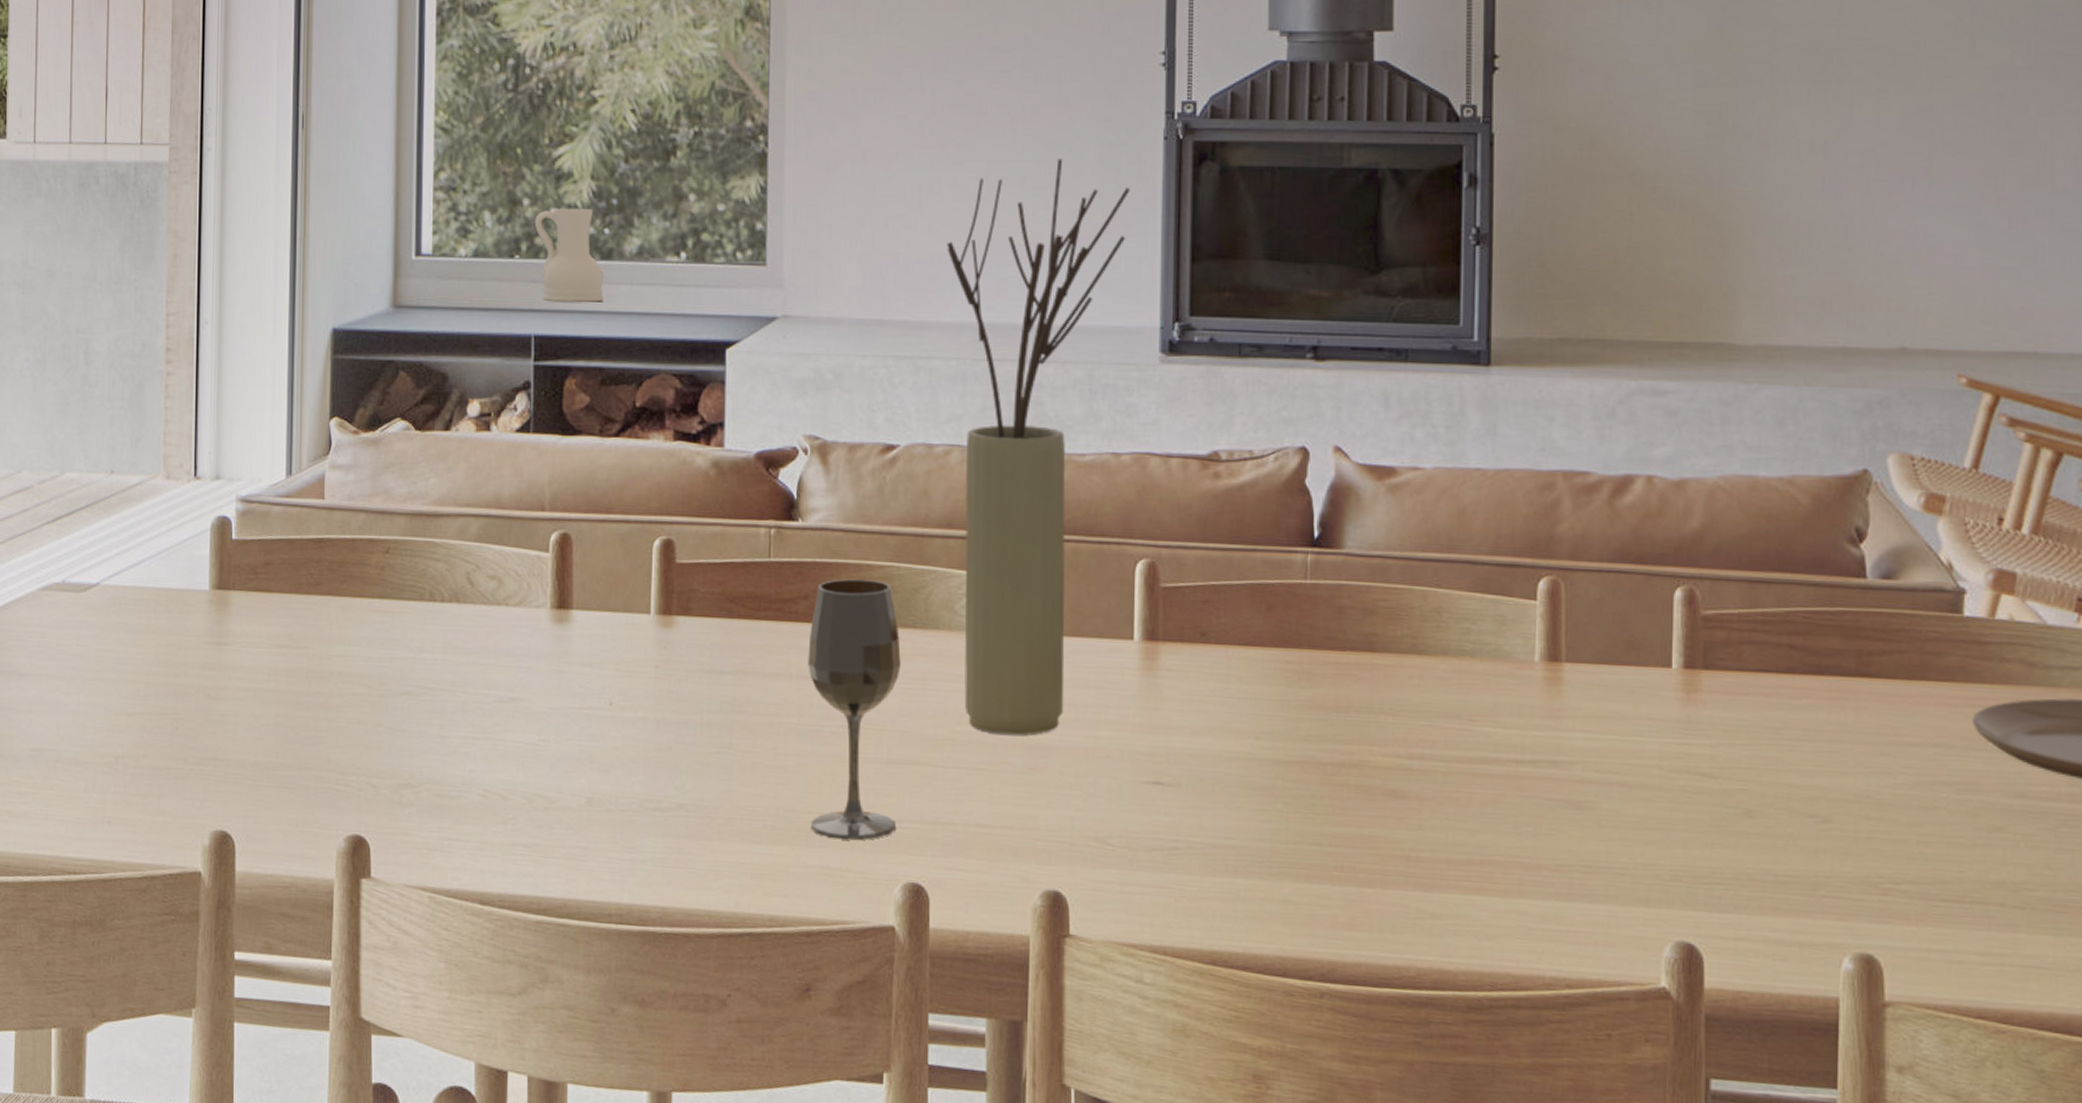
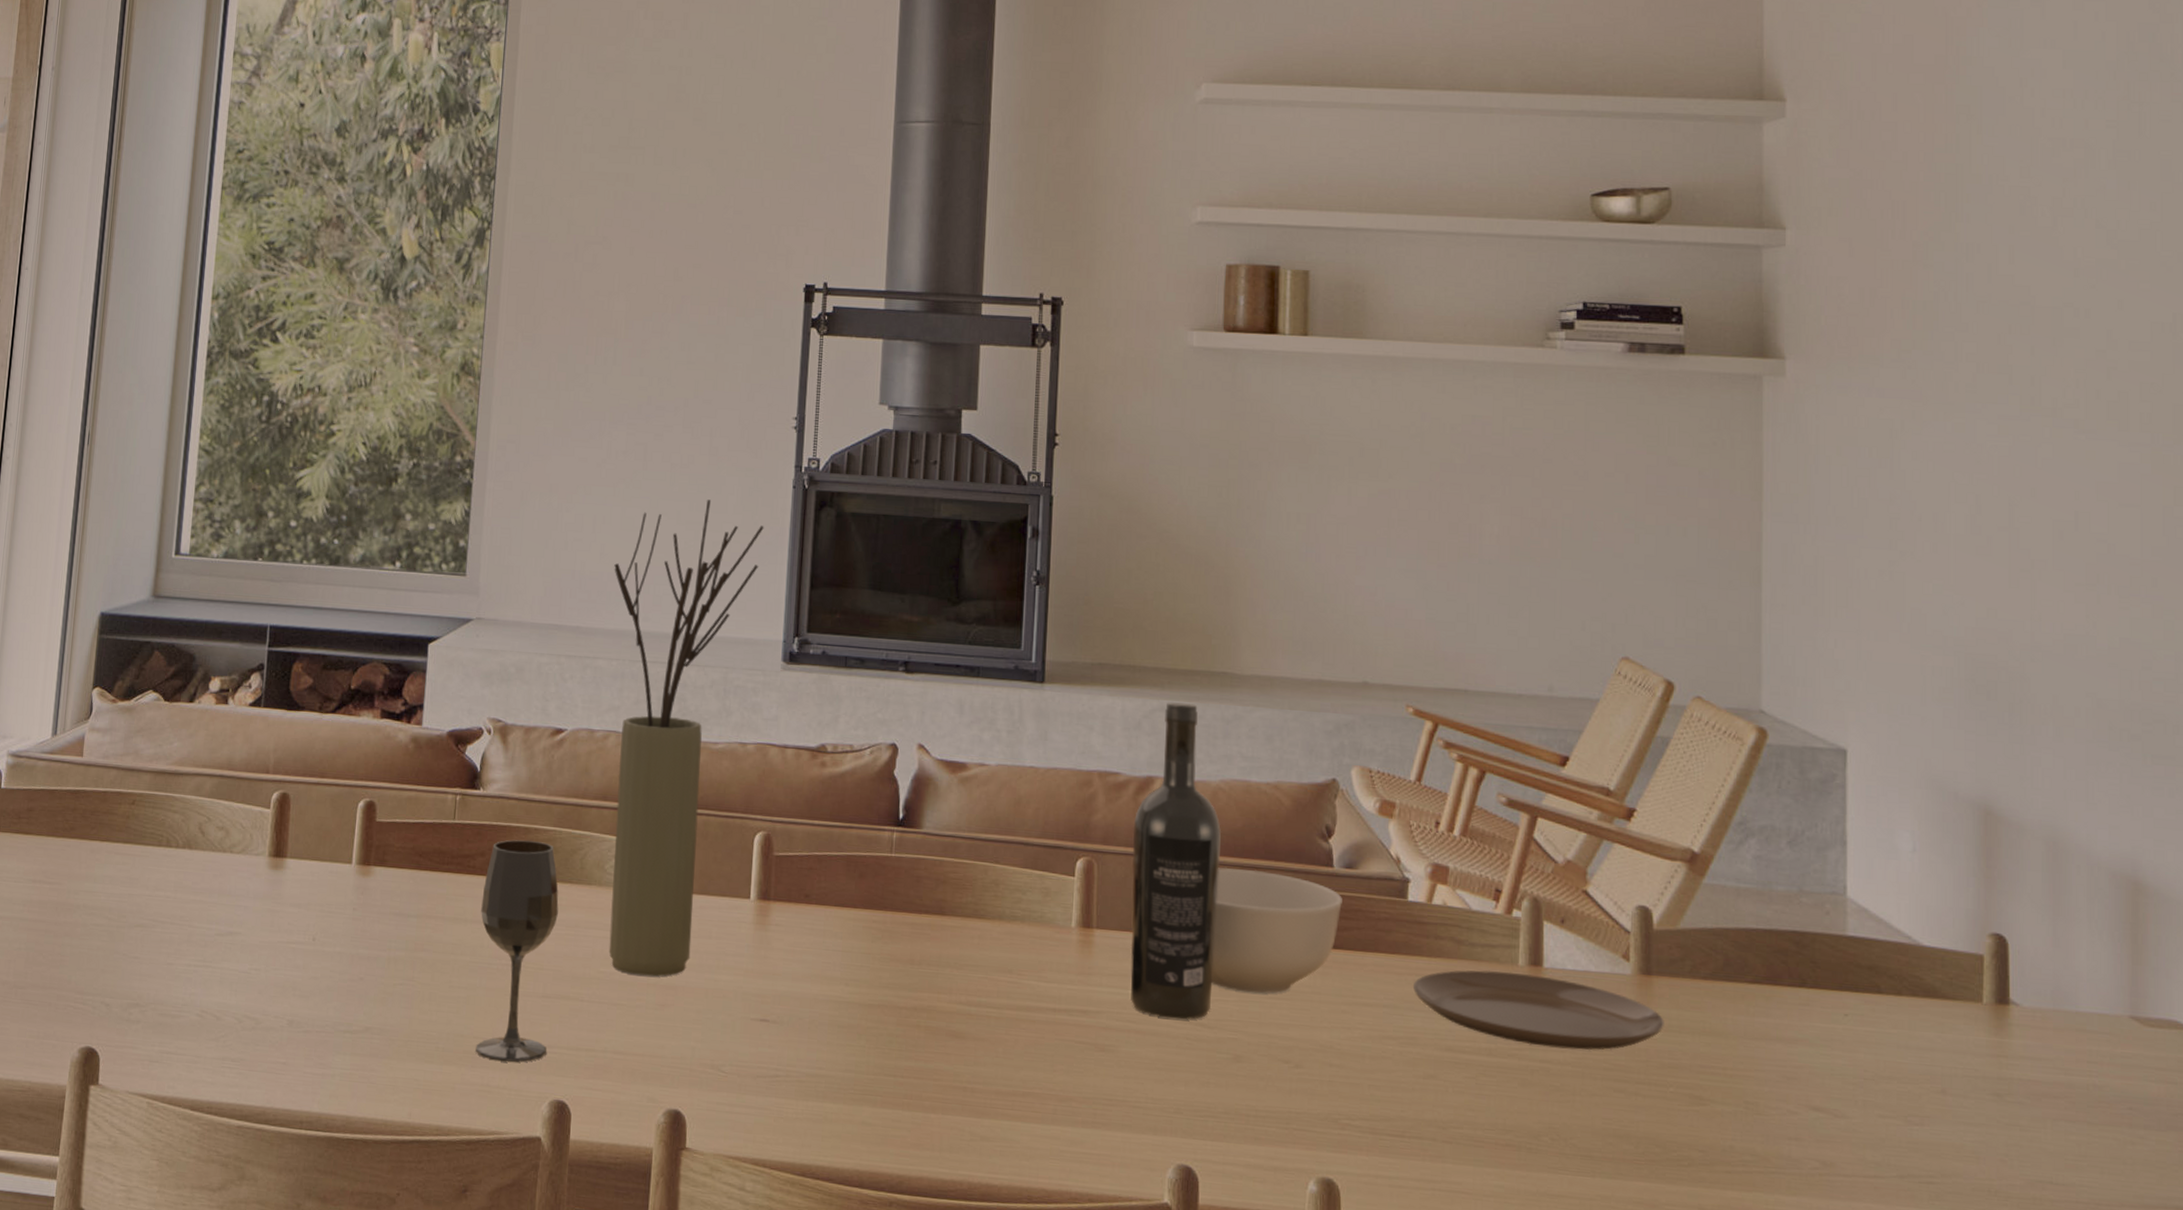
vase: present [535,207,604,303] -> none [277,520,330,601]
wine bottle: none [1608,383,1722,768] -> present [1130,702,1222,1019]
bowl: none [1713,582,1879,734] -> present [1211,867,1342,994]

